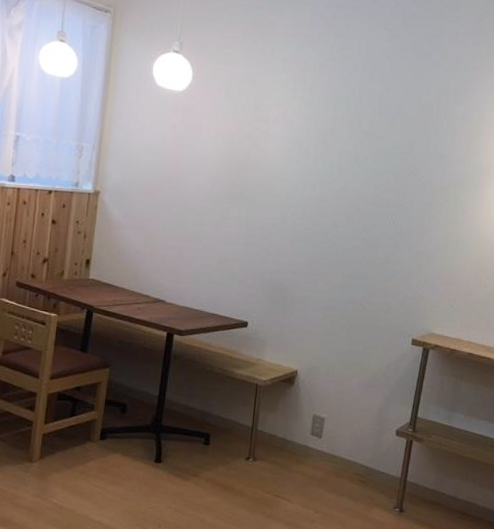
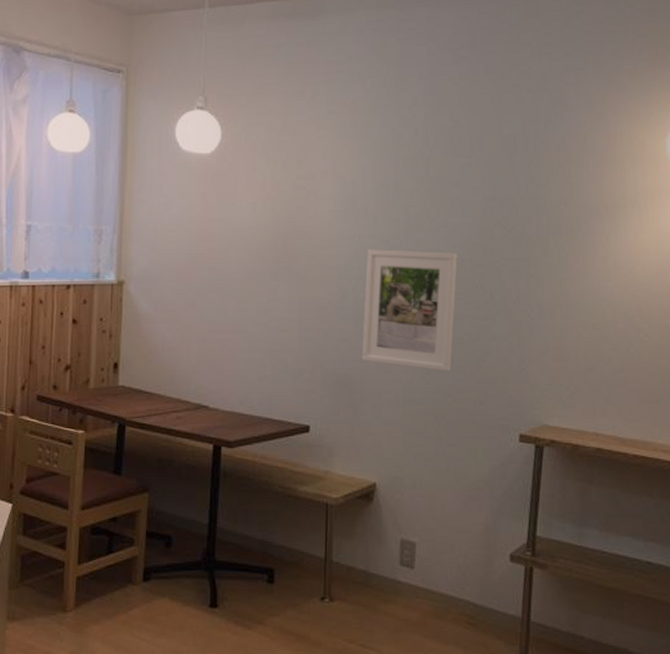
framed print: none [294,184,377,287] -> present [361,249,457,372]

